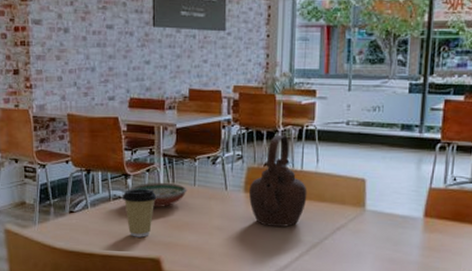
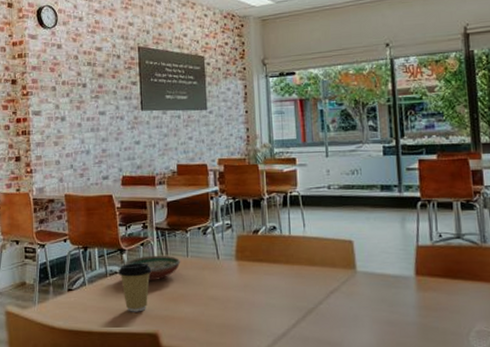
teapot: present [249,134,307,227] -> none [241,202,298,294]

